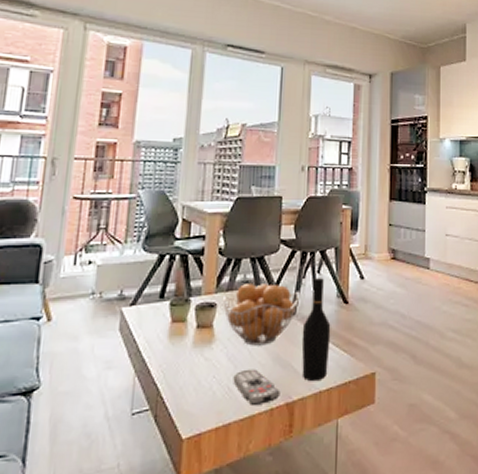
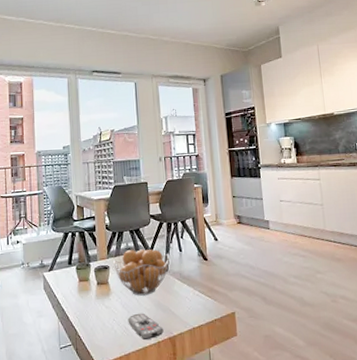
wine bottle: present [301,278,331,382] -> none [174,242,198,321]

